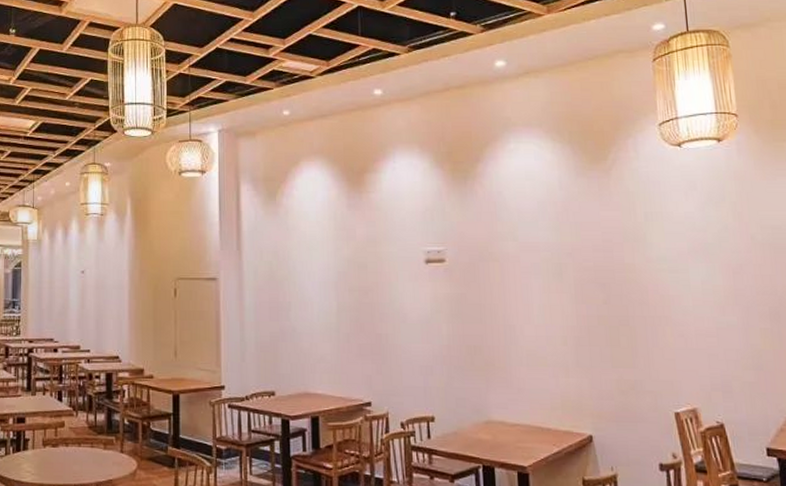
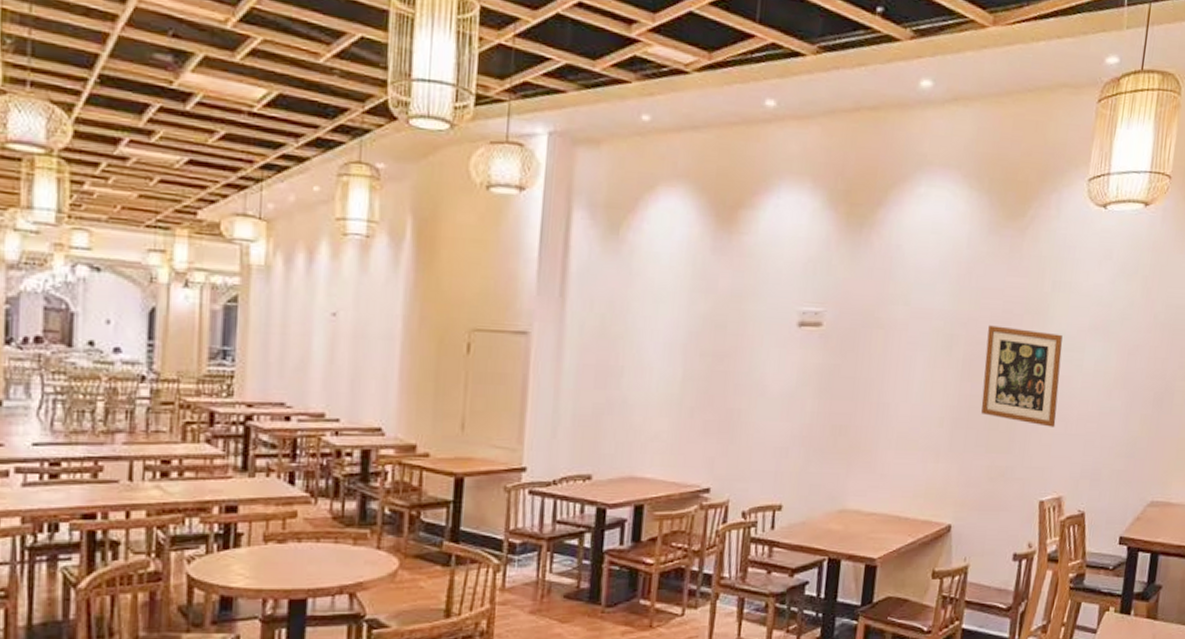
wall art: none [593,254,675,343] -> present [981,325,1063,427]

